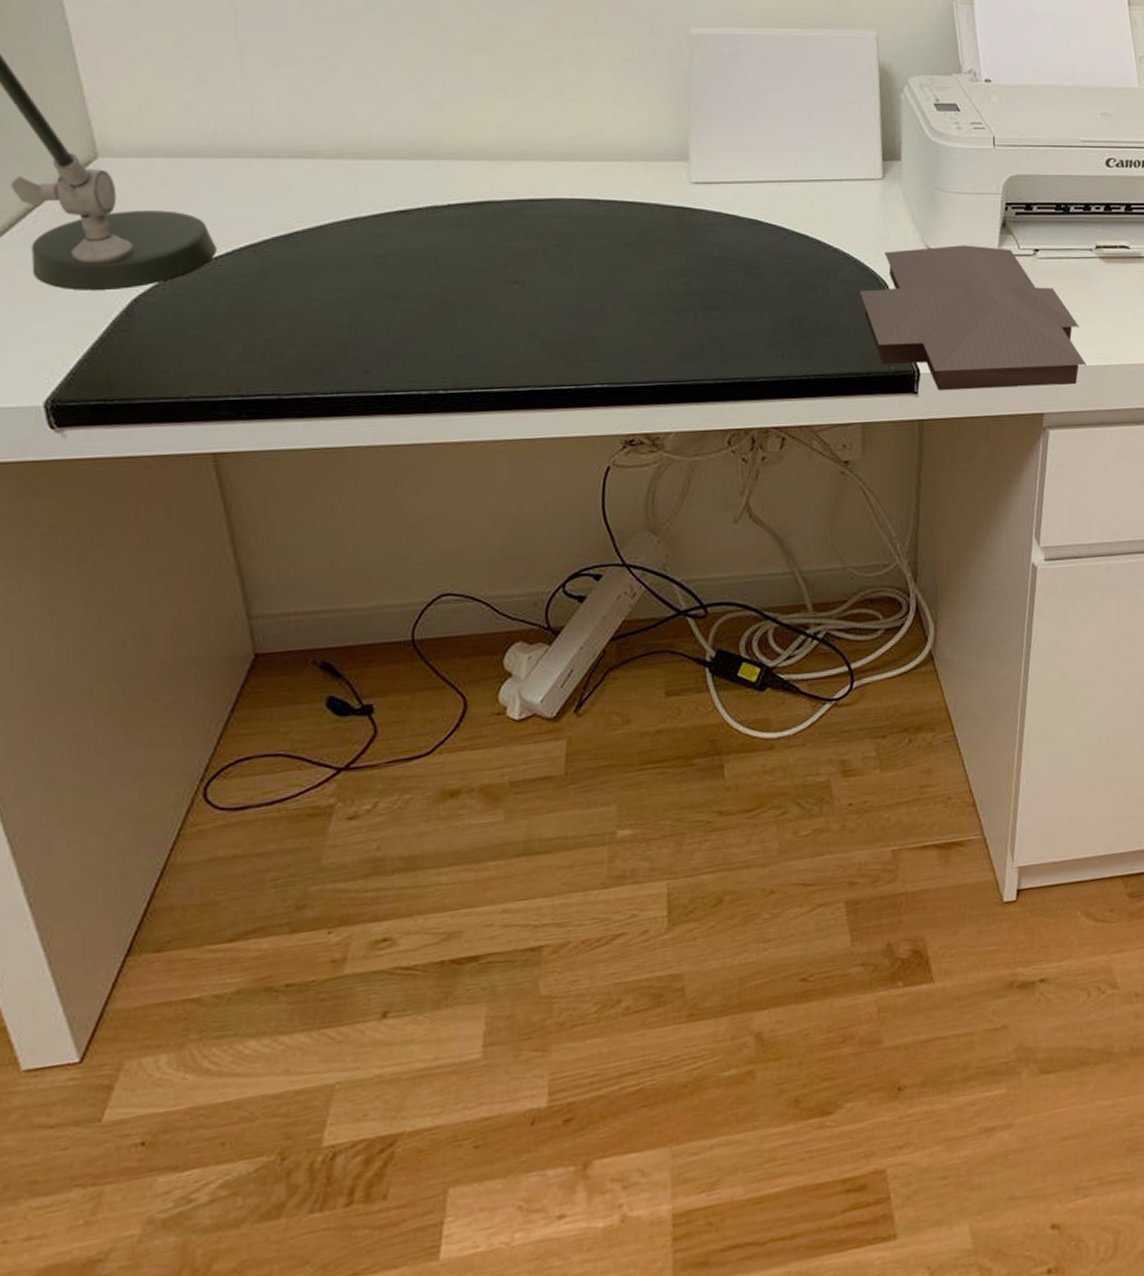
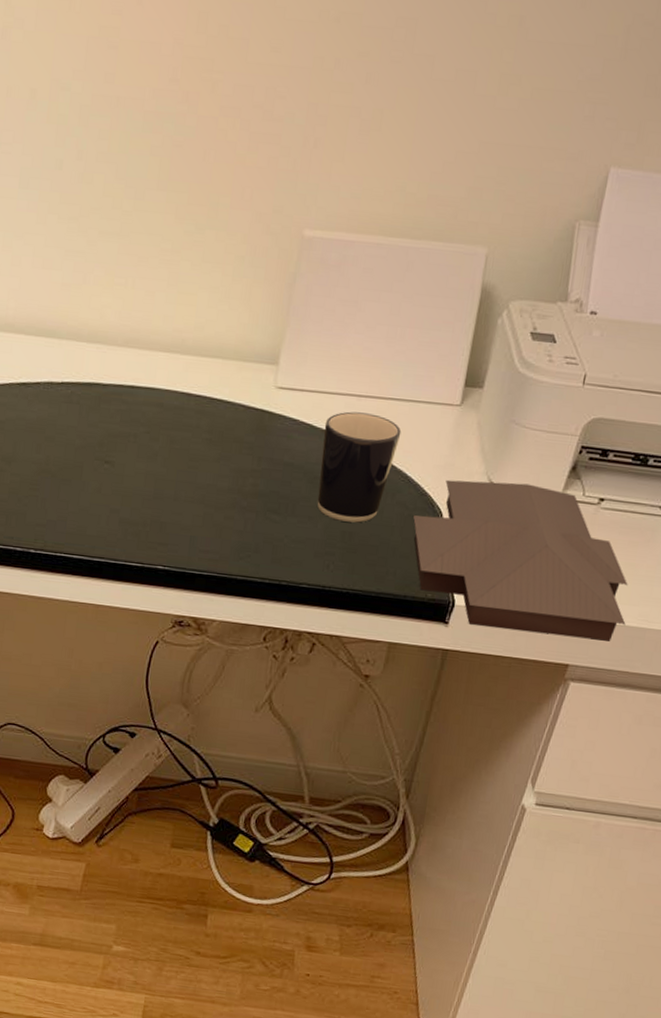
mug: none [749,197,830,308] -> present [317,411,402,523]

